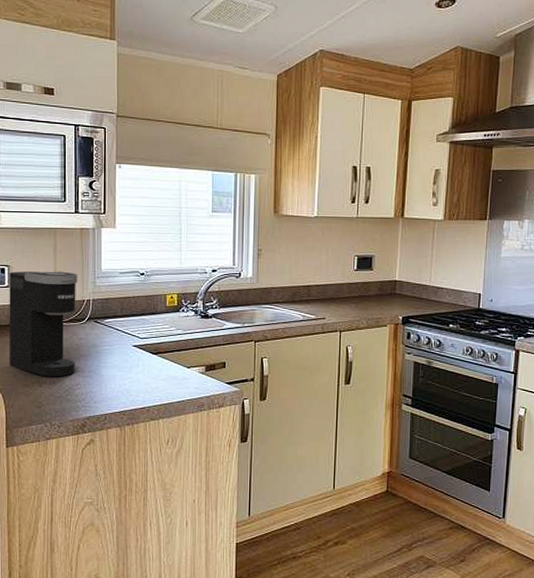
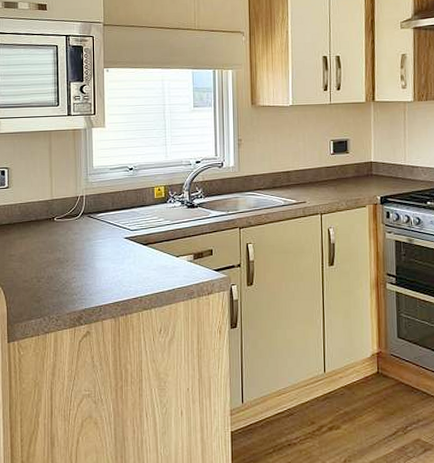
coffee maker: present [9,271,78,377] -> none [9,170,71,272]

